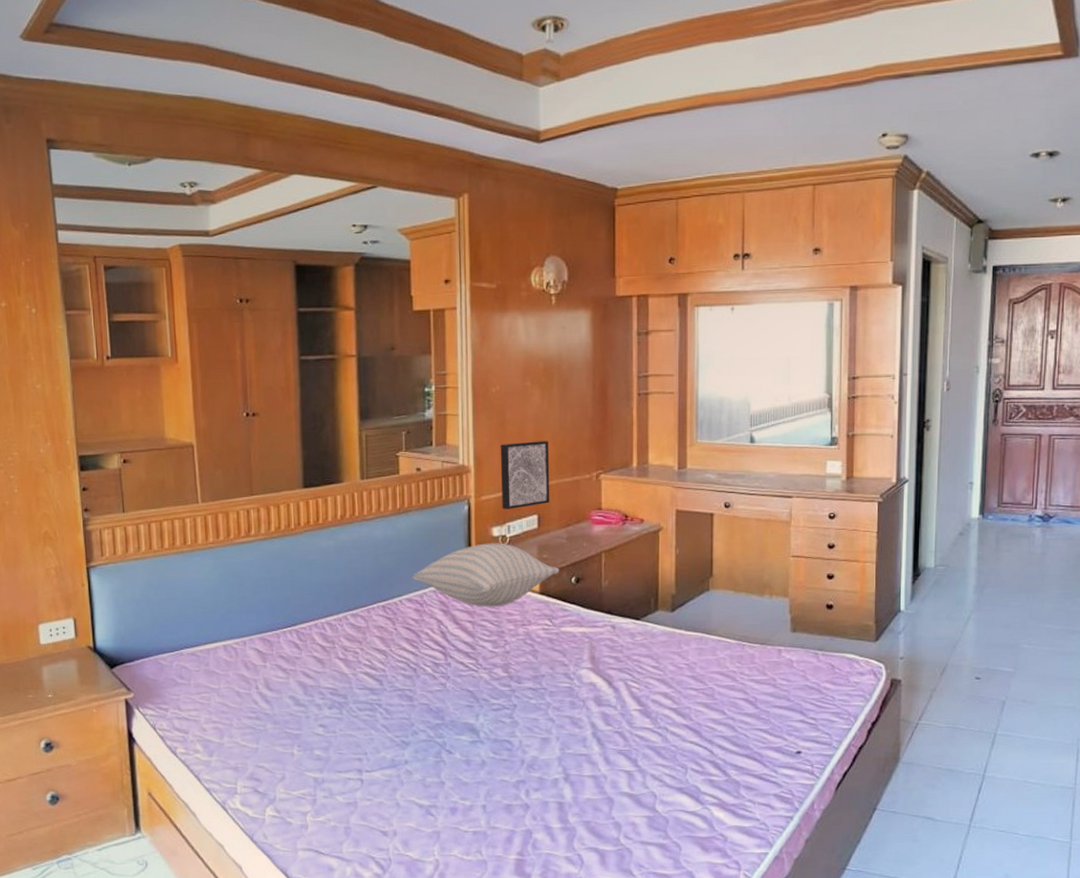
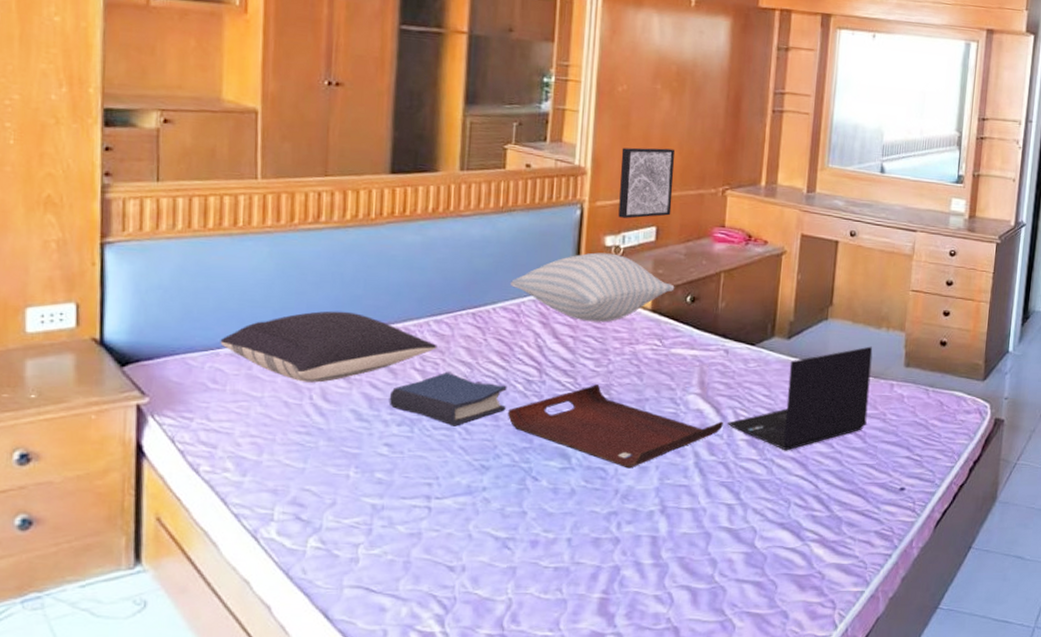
pillow: none [182,611,356,674] -> present [220,311,437,383]
hardback book: none [319,659,418,707] -> present [389,371,507,426]
serving tray: none [421,664,616,740] -> present [508,384,723,469]
laptop: none [619,614,757,719] -> present [727,346,873,451]

